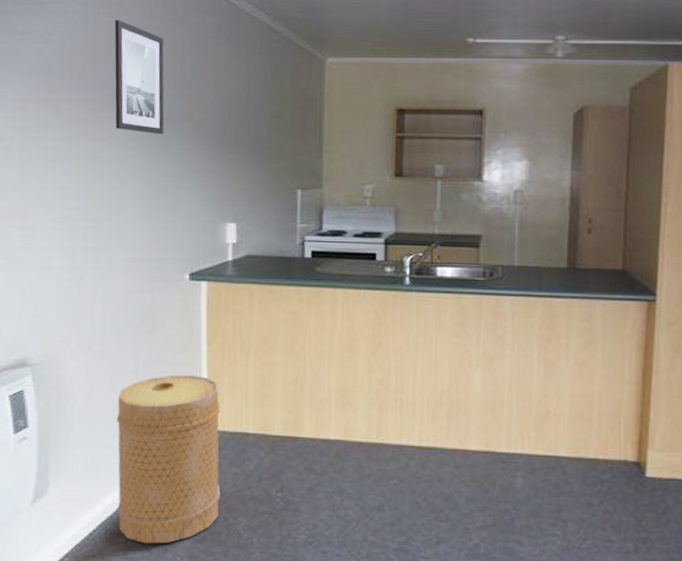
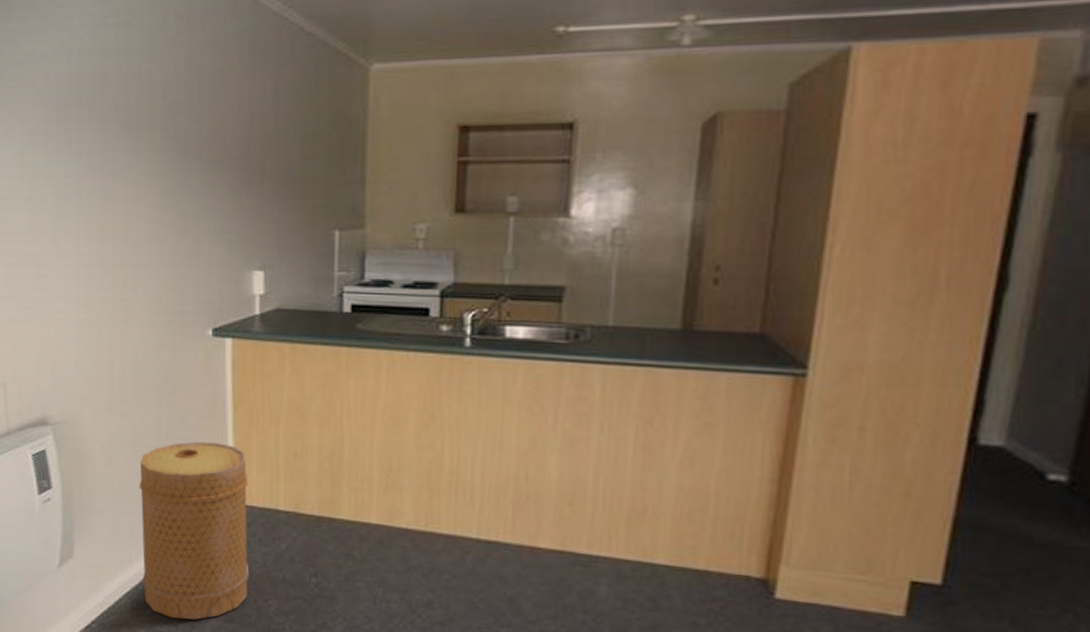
wall art: present [114,20,164,135] -> none [124,31,182,167]

